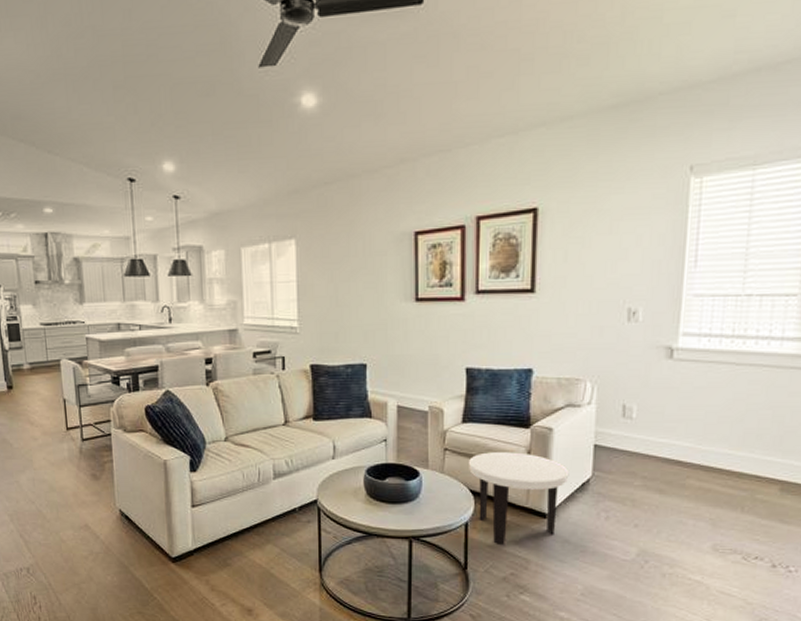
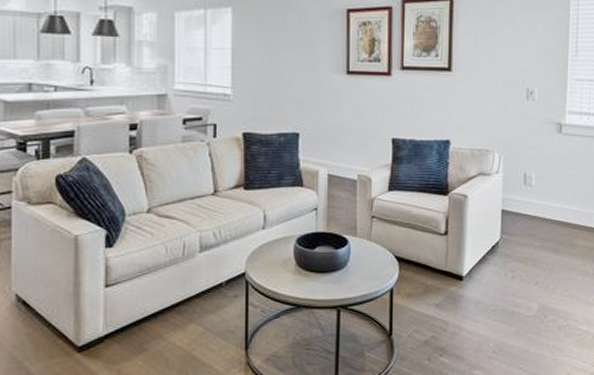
side table: present [468,452,570,546] -> none [393,218,482,310]

